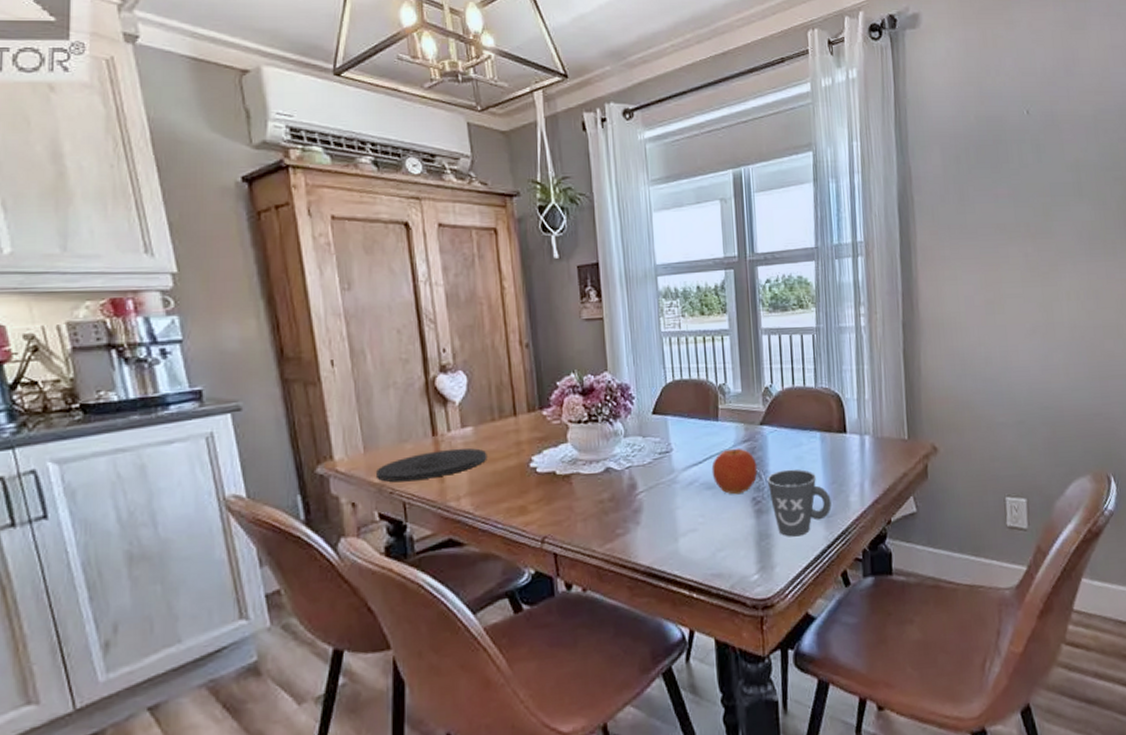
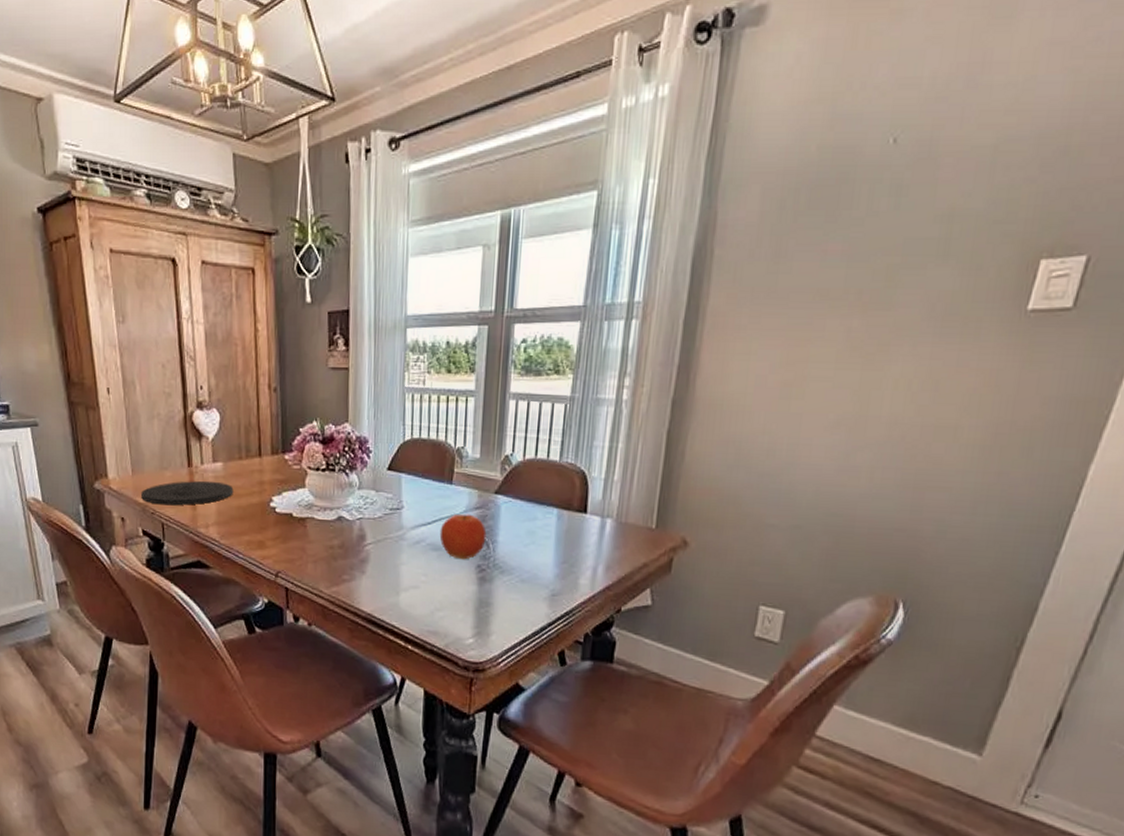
mug: present [766,469,832,537] -> none [494,542,559,610]

